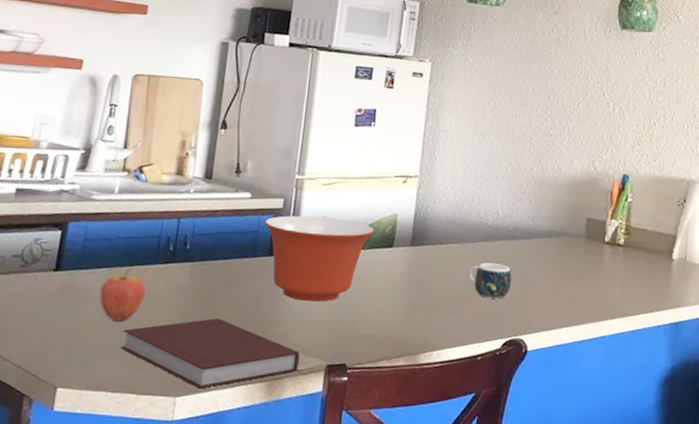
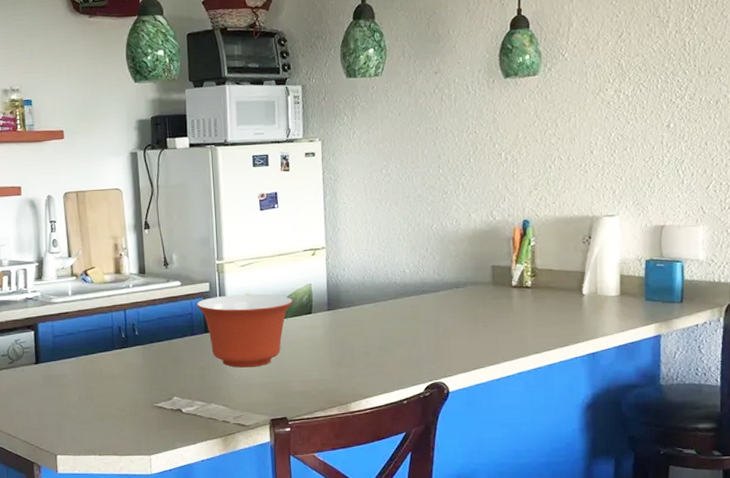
fruit: present [99,266,146,321] -> none [73,354,110,399]
notebook: present [121,318,300,389] -> none [99,389,246,447]
mug: present [468,263,512,299] -> none [384,317,426,349]

